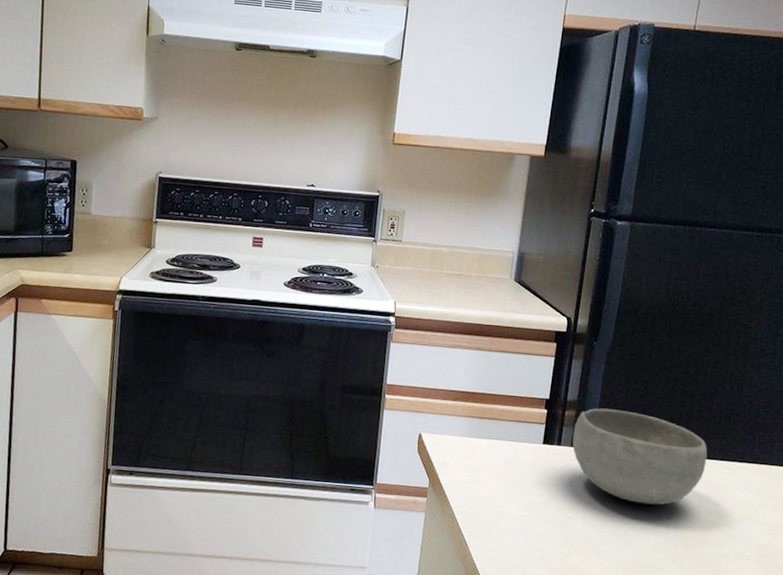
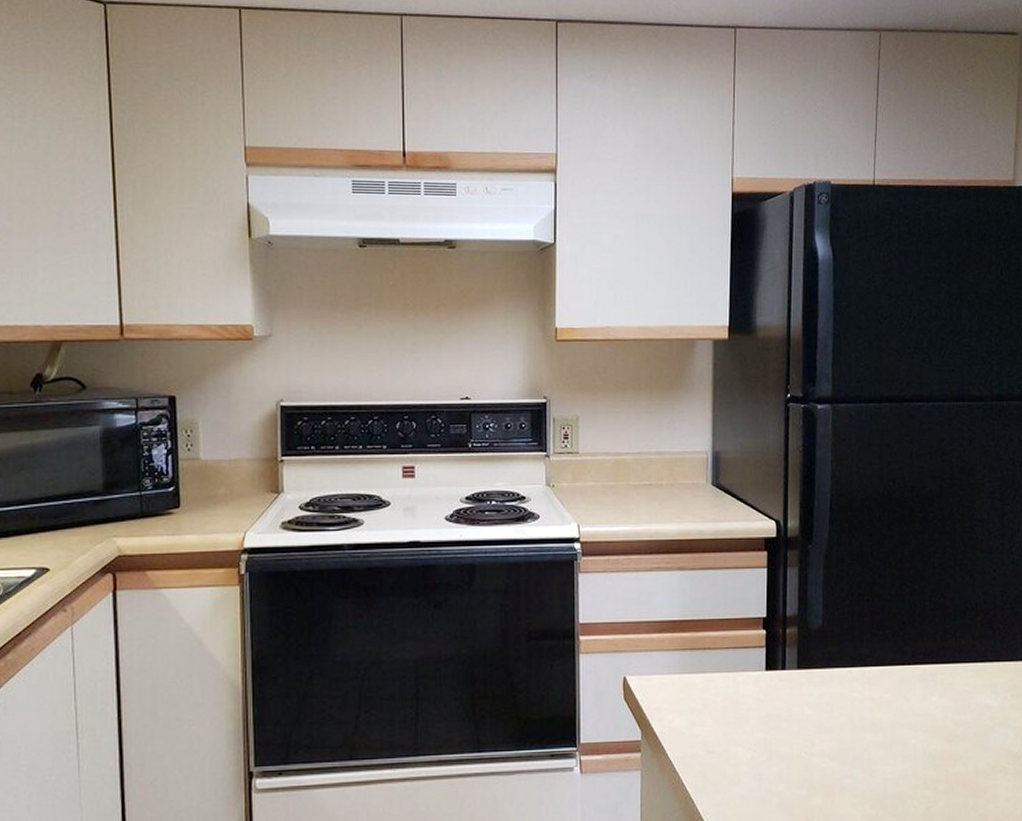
bowl: present [572,408,708,505] -> none [797,620,947,725]

